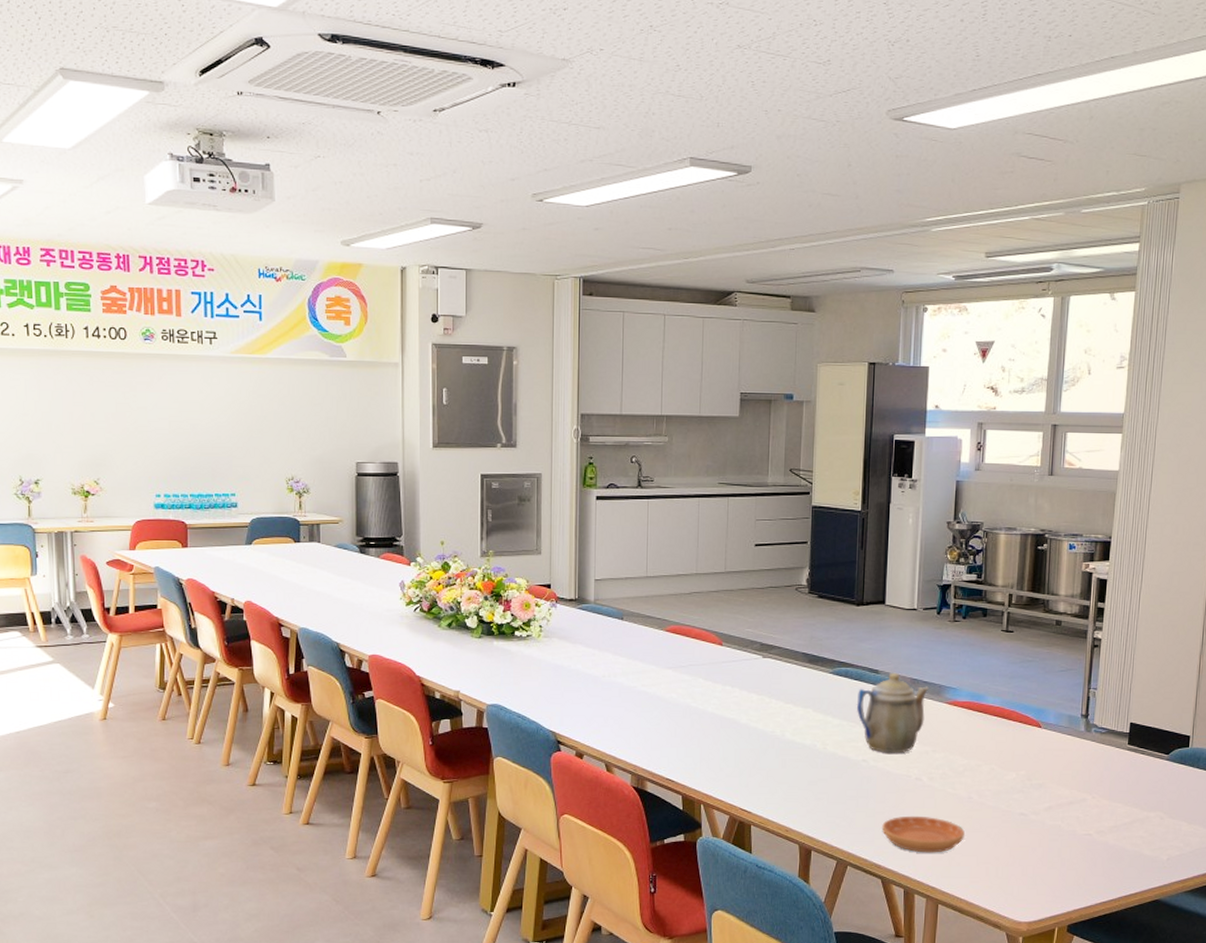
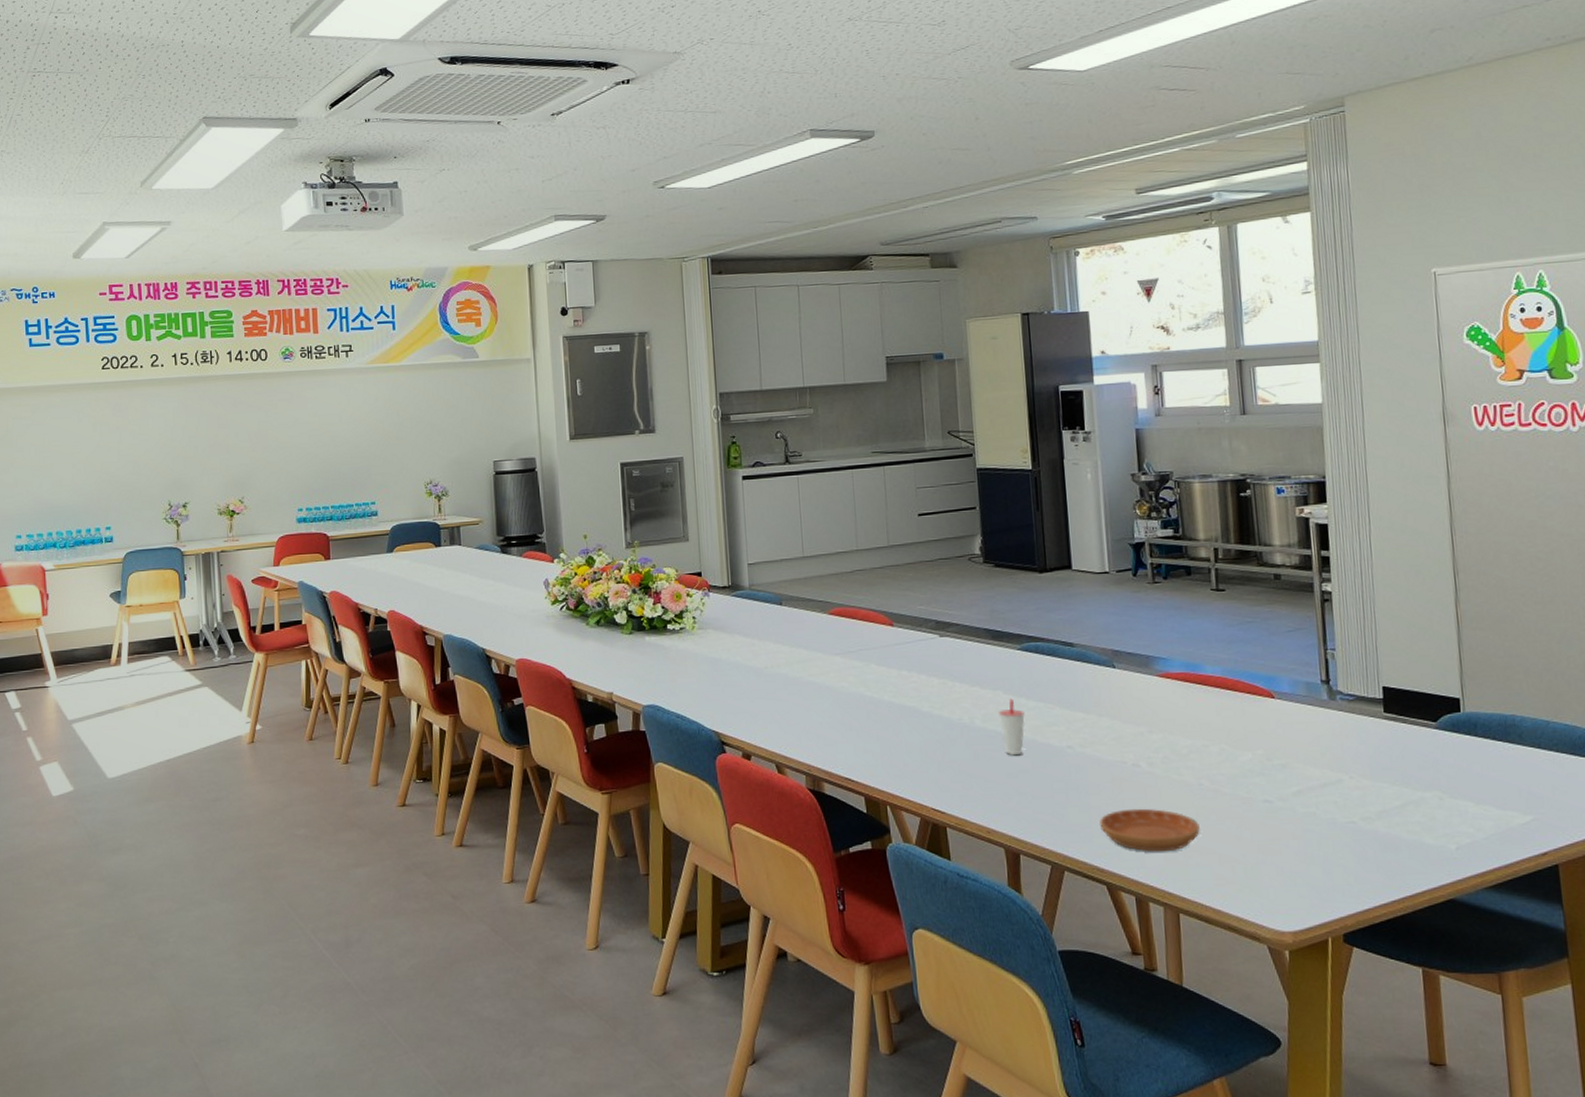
cup: none [807,716,829,766] -> present [999,698,1025,756]
teapot: present [856,672,928,753] -> none [1052,644,1134,737]

